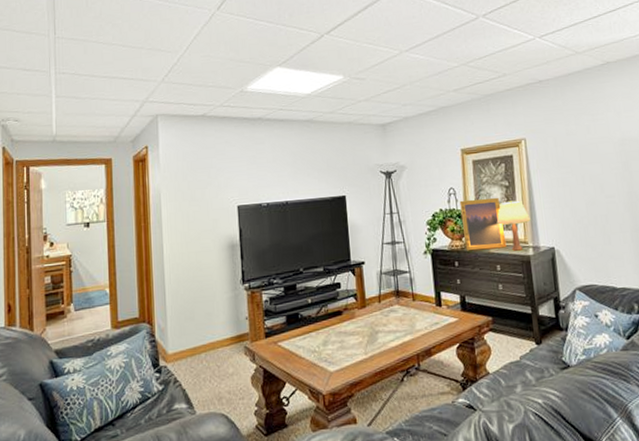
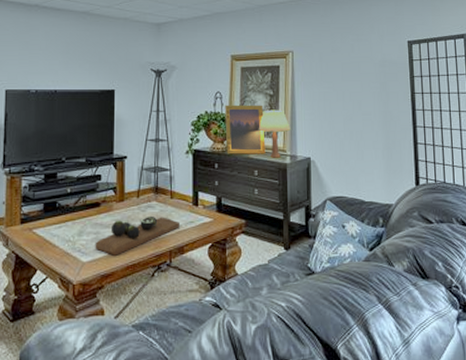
decorative tray: none [340,319,425,363] -> present [95,215,179,256]

